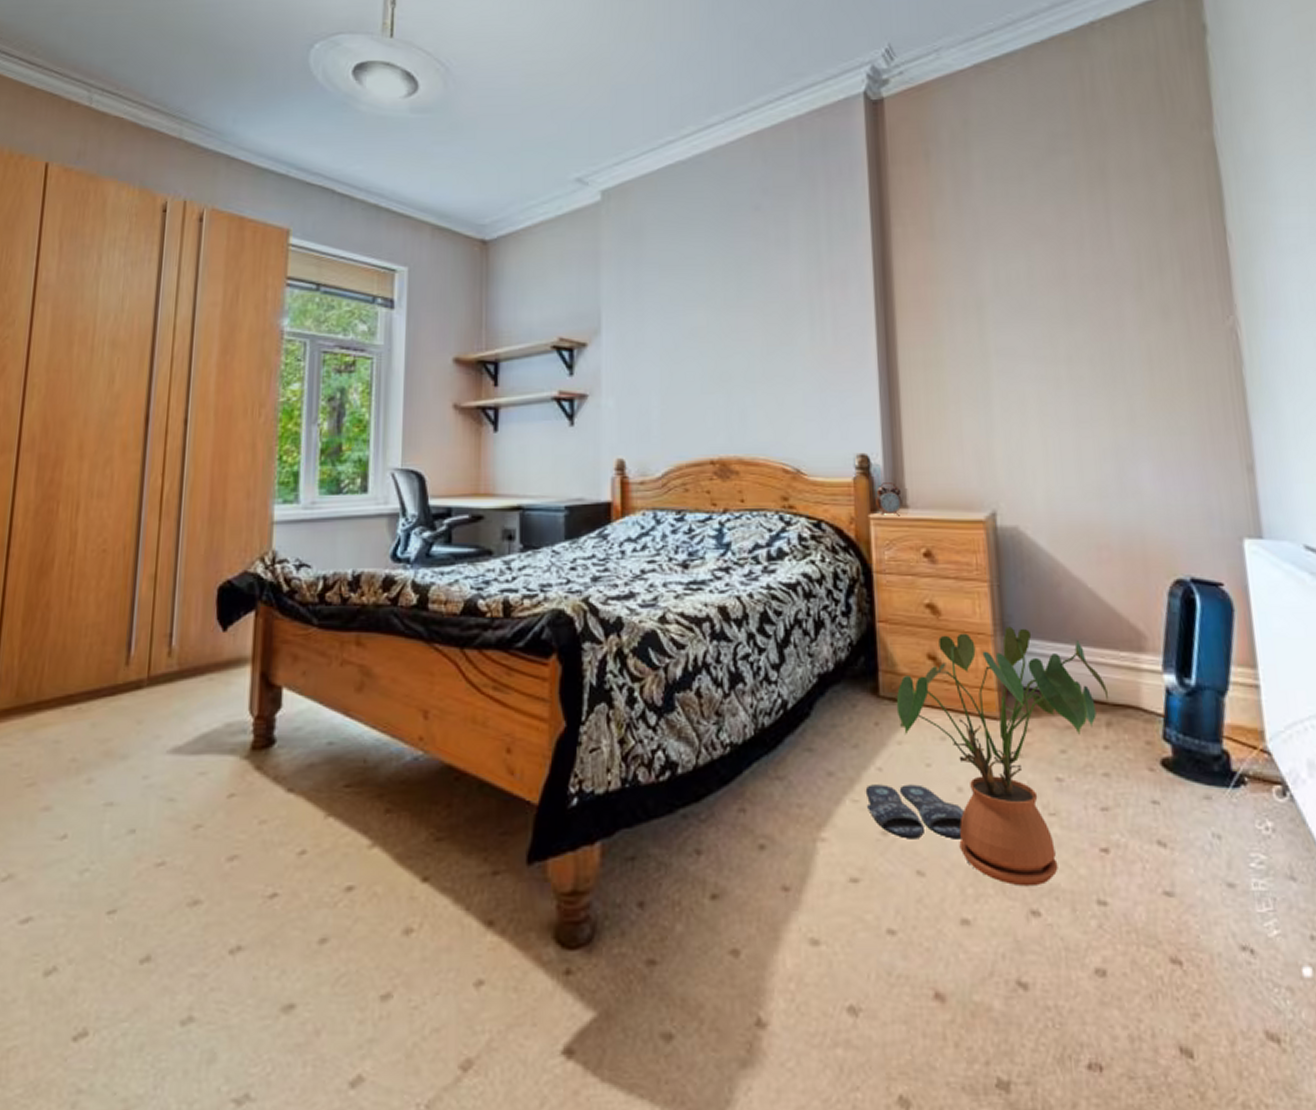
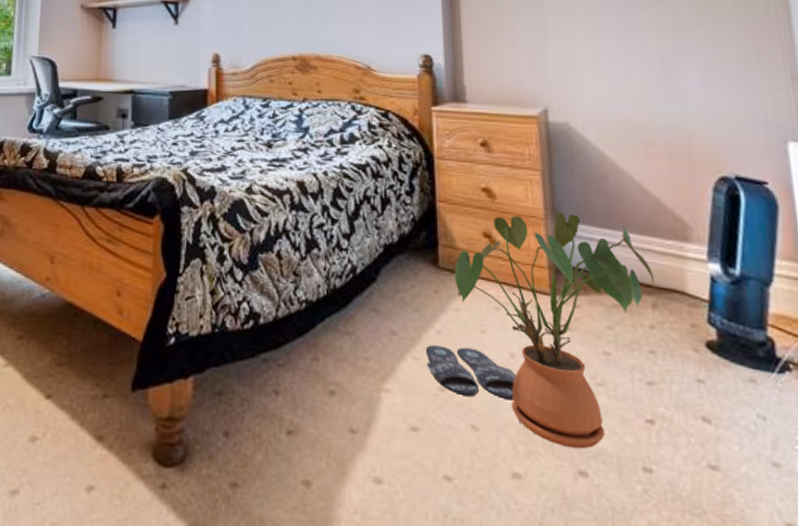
alarm clock: present [876,482,902,516] -> none [437,80,462,110]

